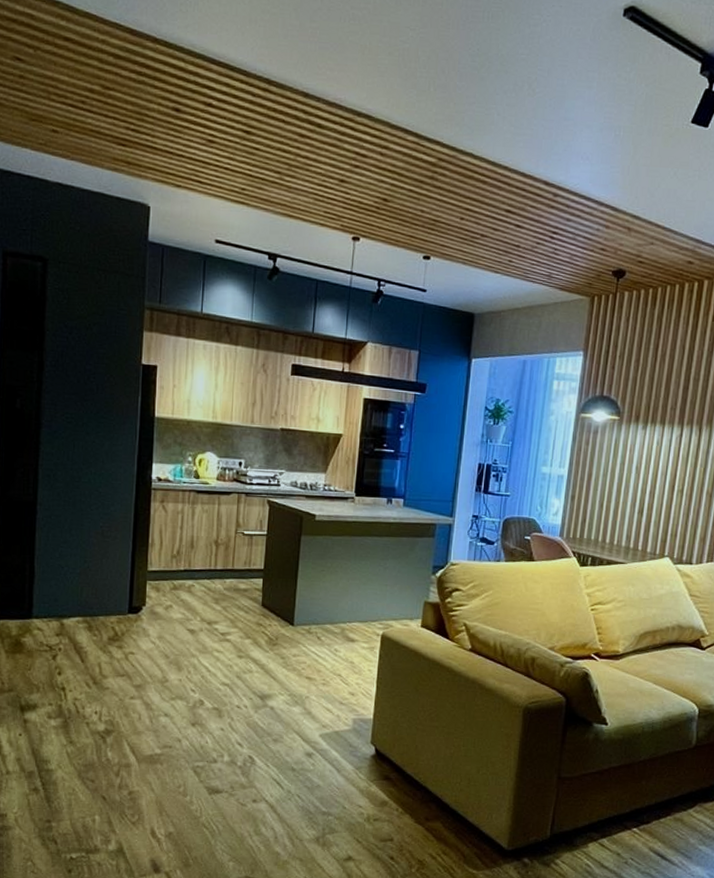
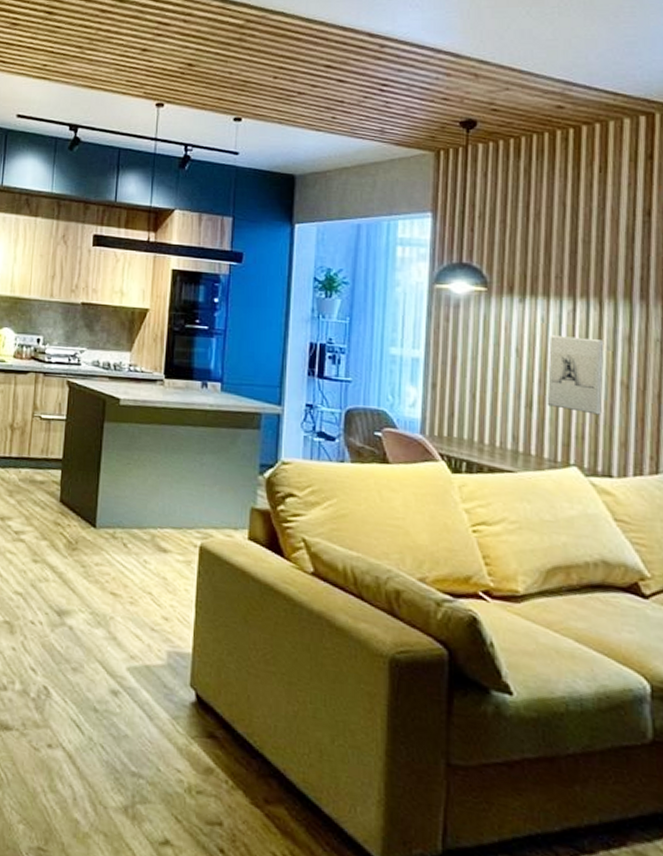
wall sculpture: none [653,455,699,518] -> present [546,334,605,415]

